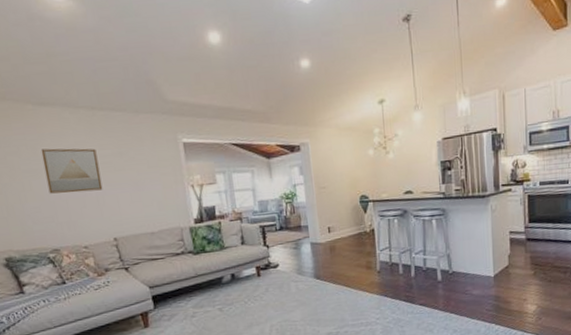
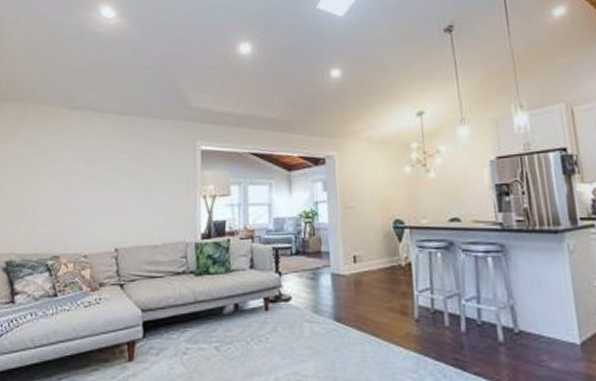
wall art: present [40,148,103,194] -> none [62,150,115,197]

